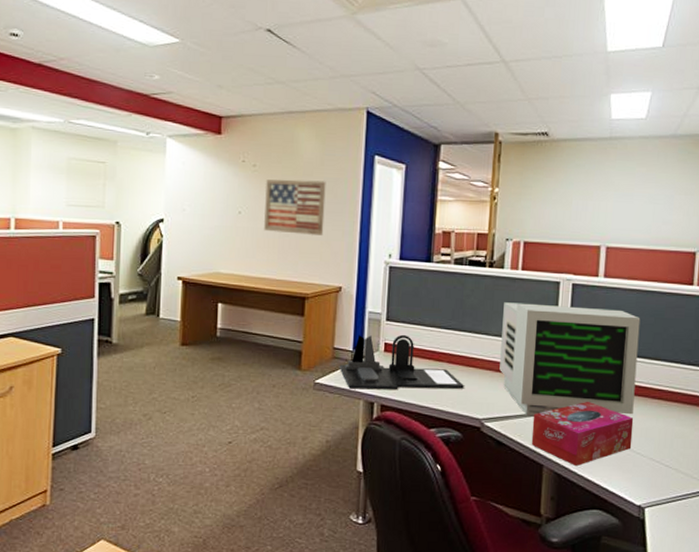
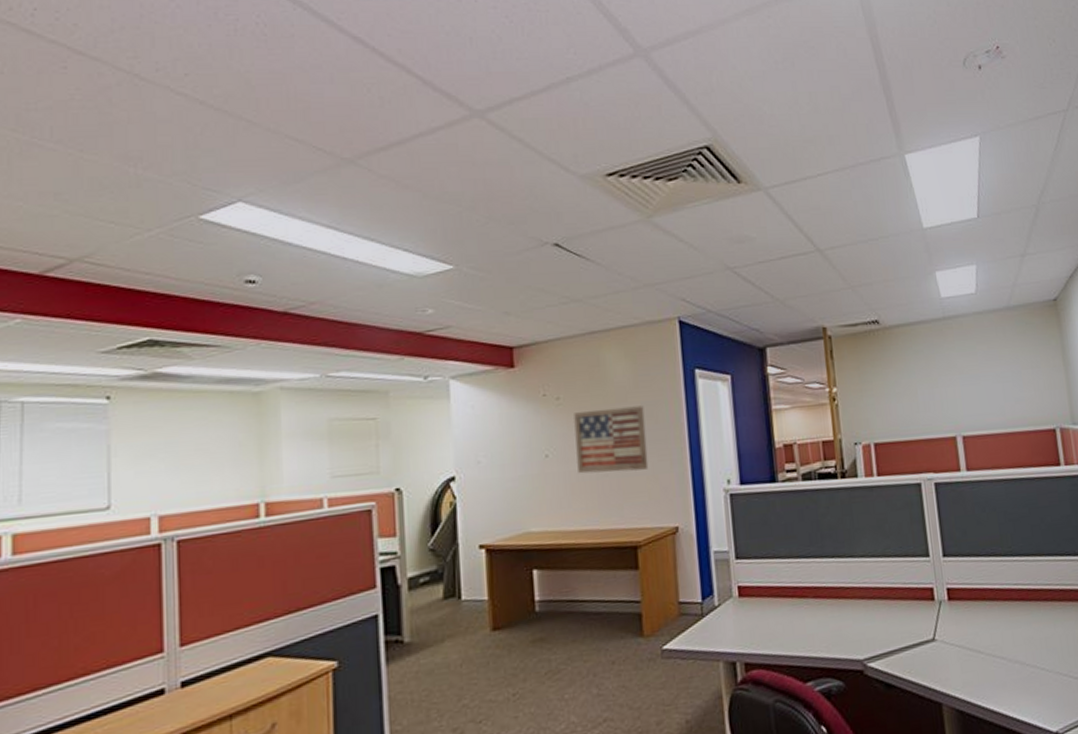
desk organizer: present [339,334,464,390] -> none [688,572,837,650]
computer monitor: present [499,302,641,415] -> none [865,504,1028,646]
tissue box: present [531,401,634,467] -> none [920,616,1034,698]

